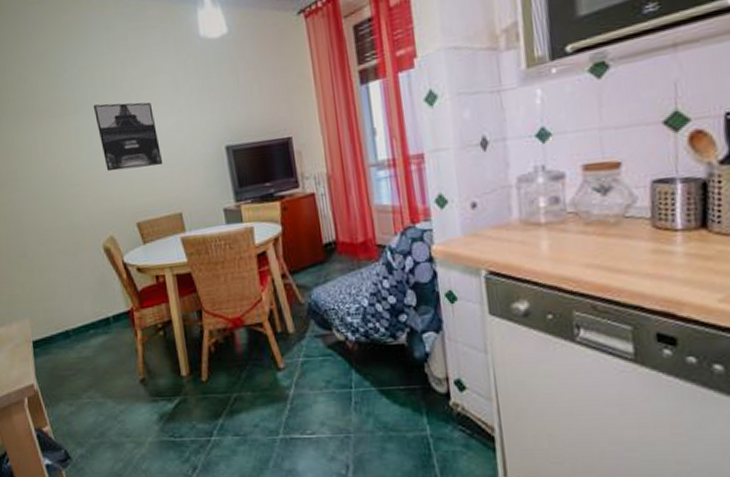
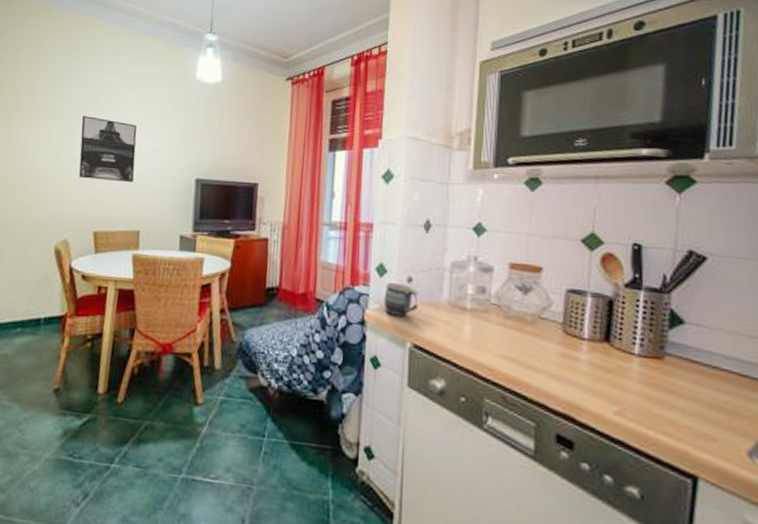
mug: none [448,211,488,247] -> present [383,282,419,318]

